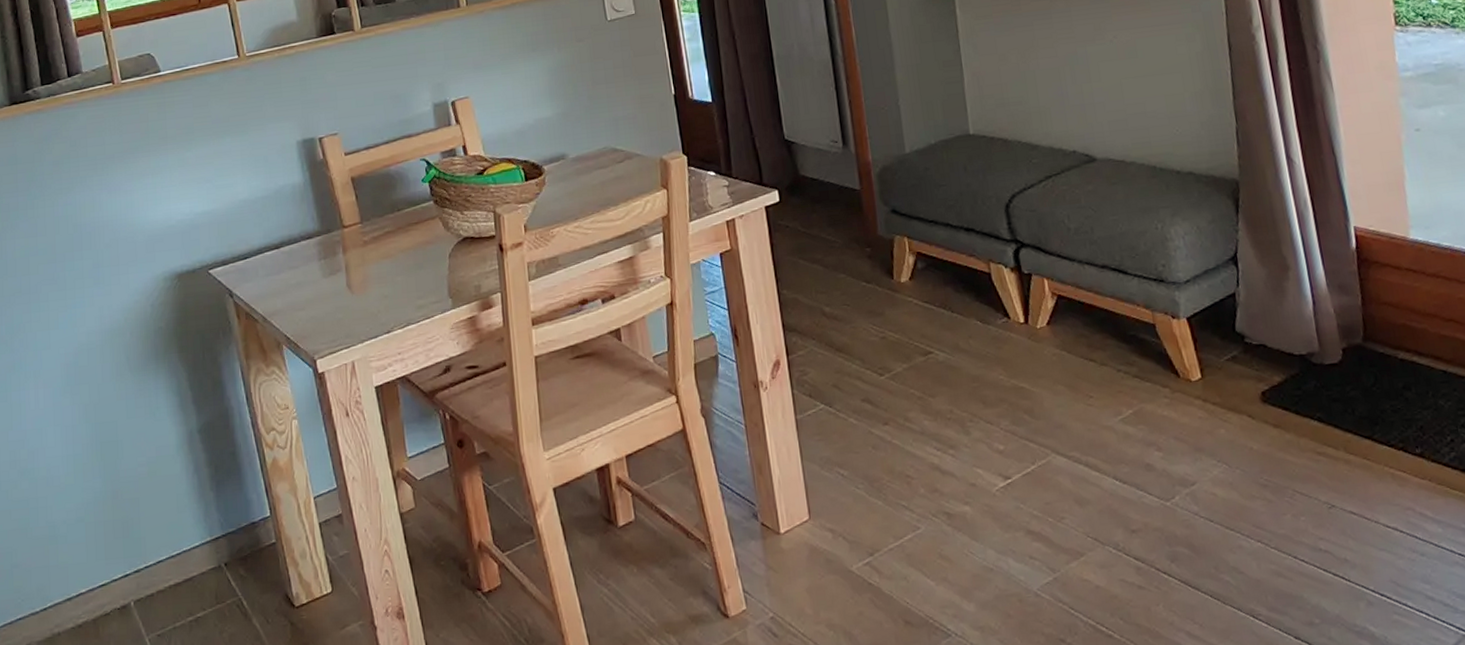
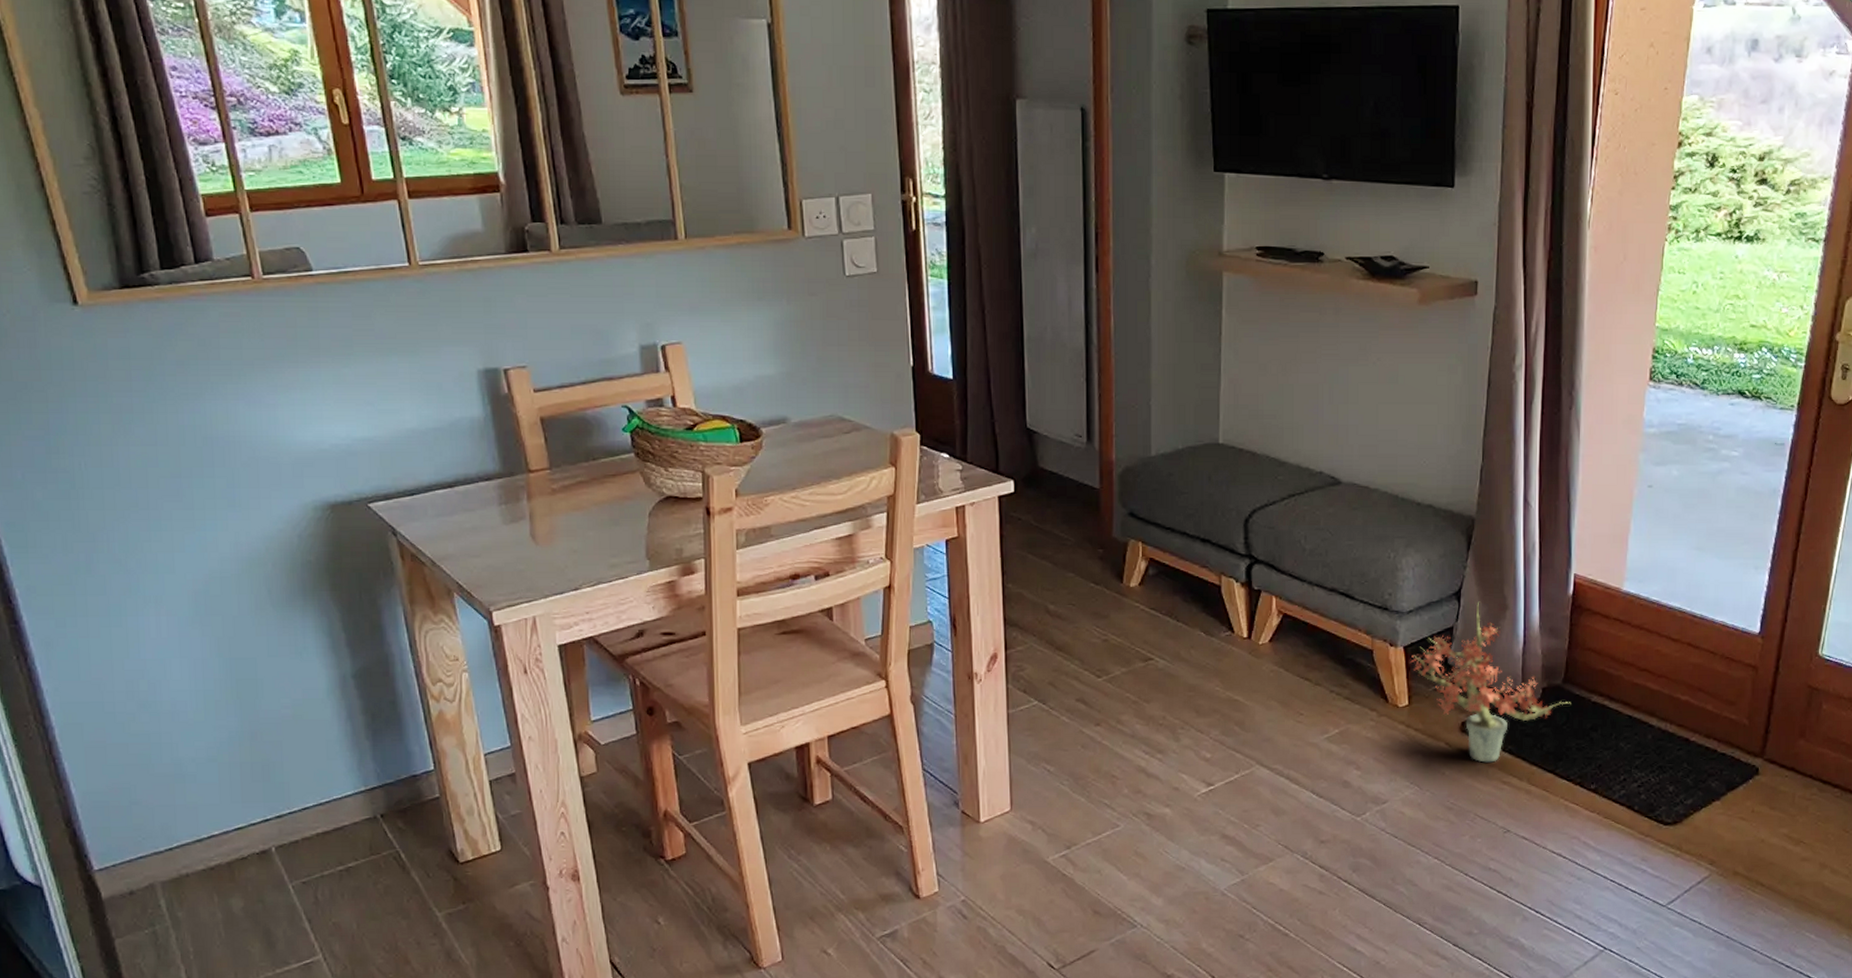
potted plant: none [1195,265,1377,433] -> present [1409,602,1571,763]

